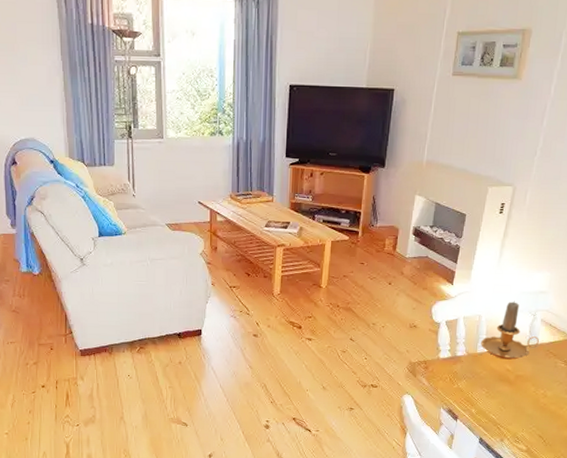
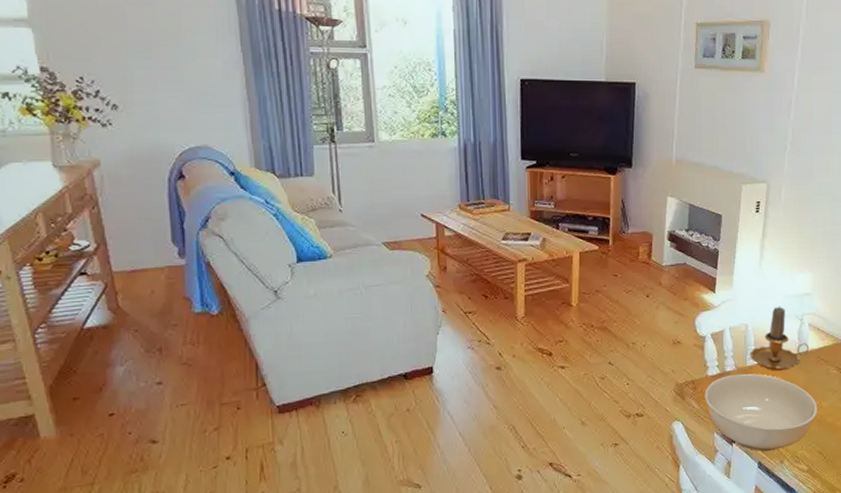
bowl: none [434,359,543,430] -> present [704,373,818,452]

